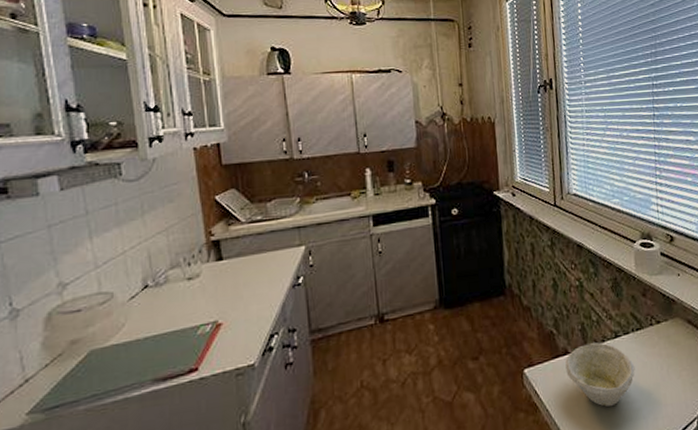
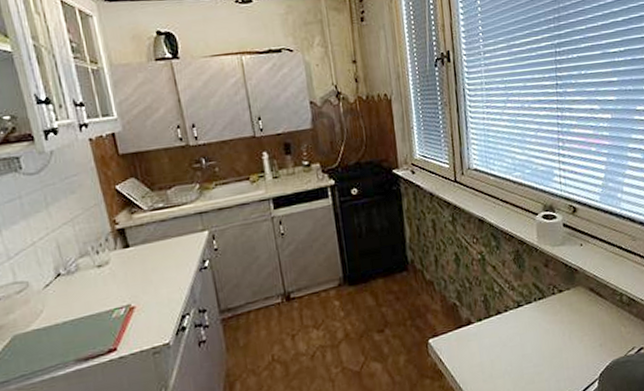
bowl: present [565,342,635,407] -> none [469,312,538,371]

